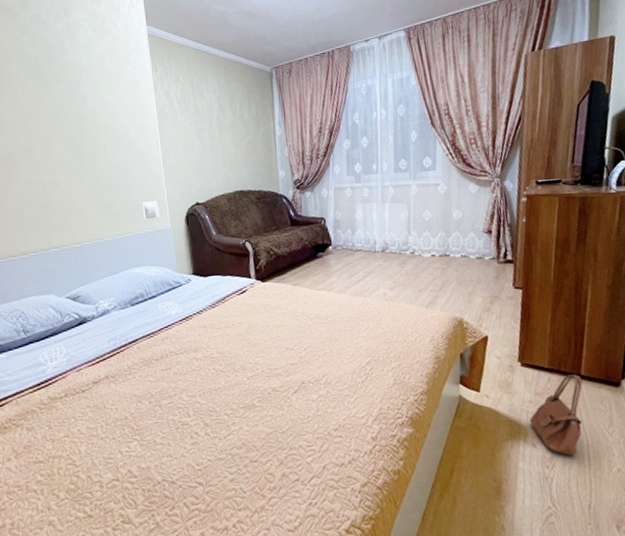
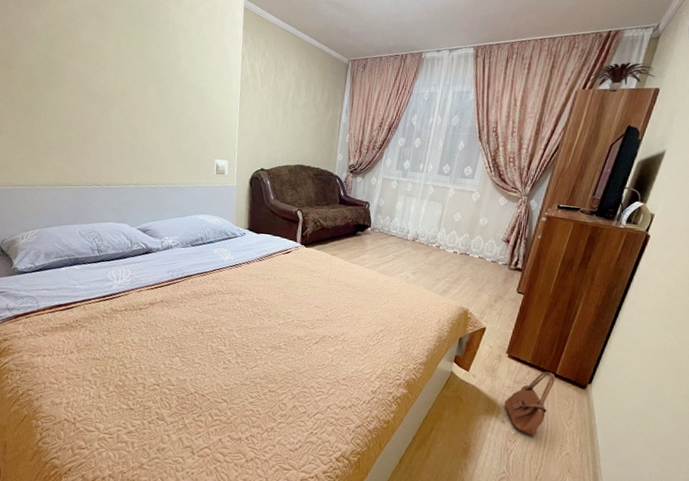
plant: none [530,12,607,49] -> present [584,62,655,92]

